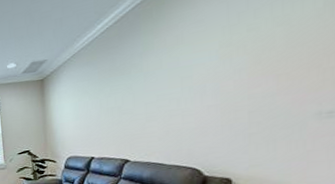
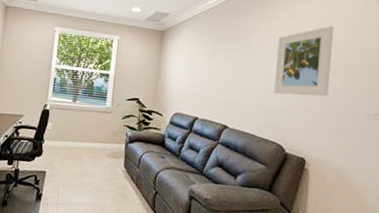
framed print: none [179,17,258,115] -> present [273,25,334,97]

